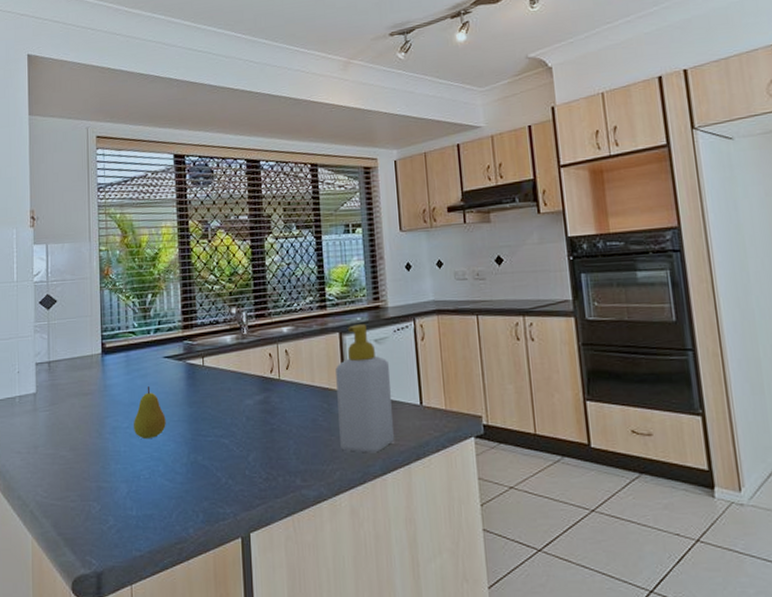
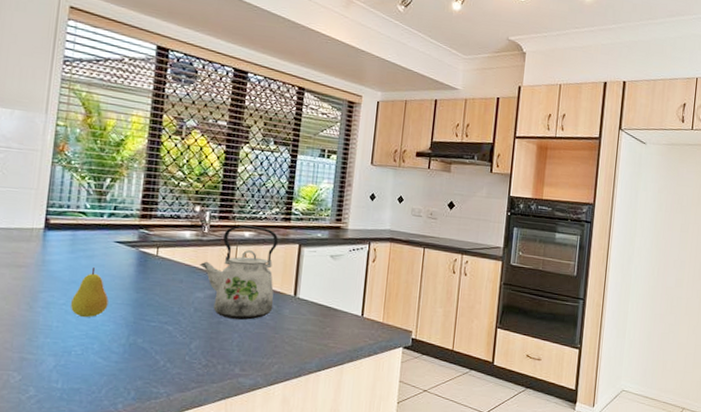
kettle: none [243,319,324,424] -> present [199,225,279,320]
soap bottle: present [335,324,394,453] -> none [282,239,340,352]

